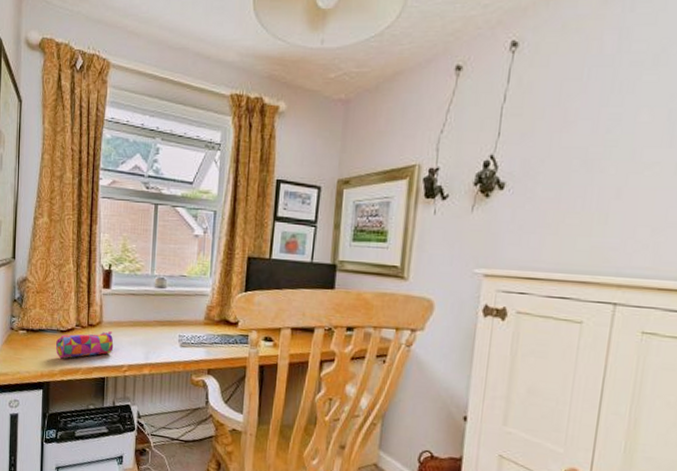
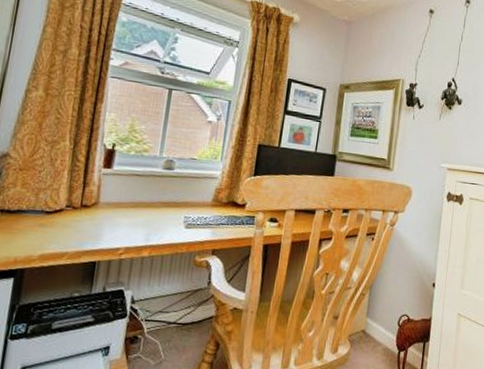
pencil case: present [55,331,114,359] -> none [37,213,111,243]

